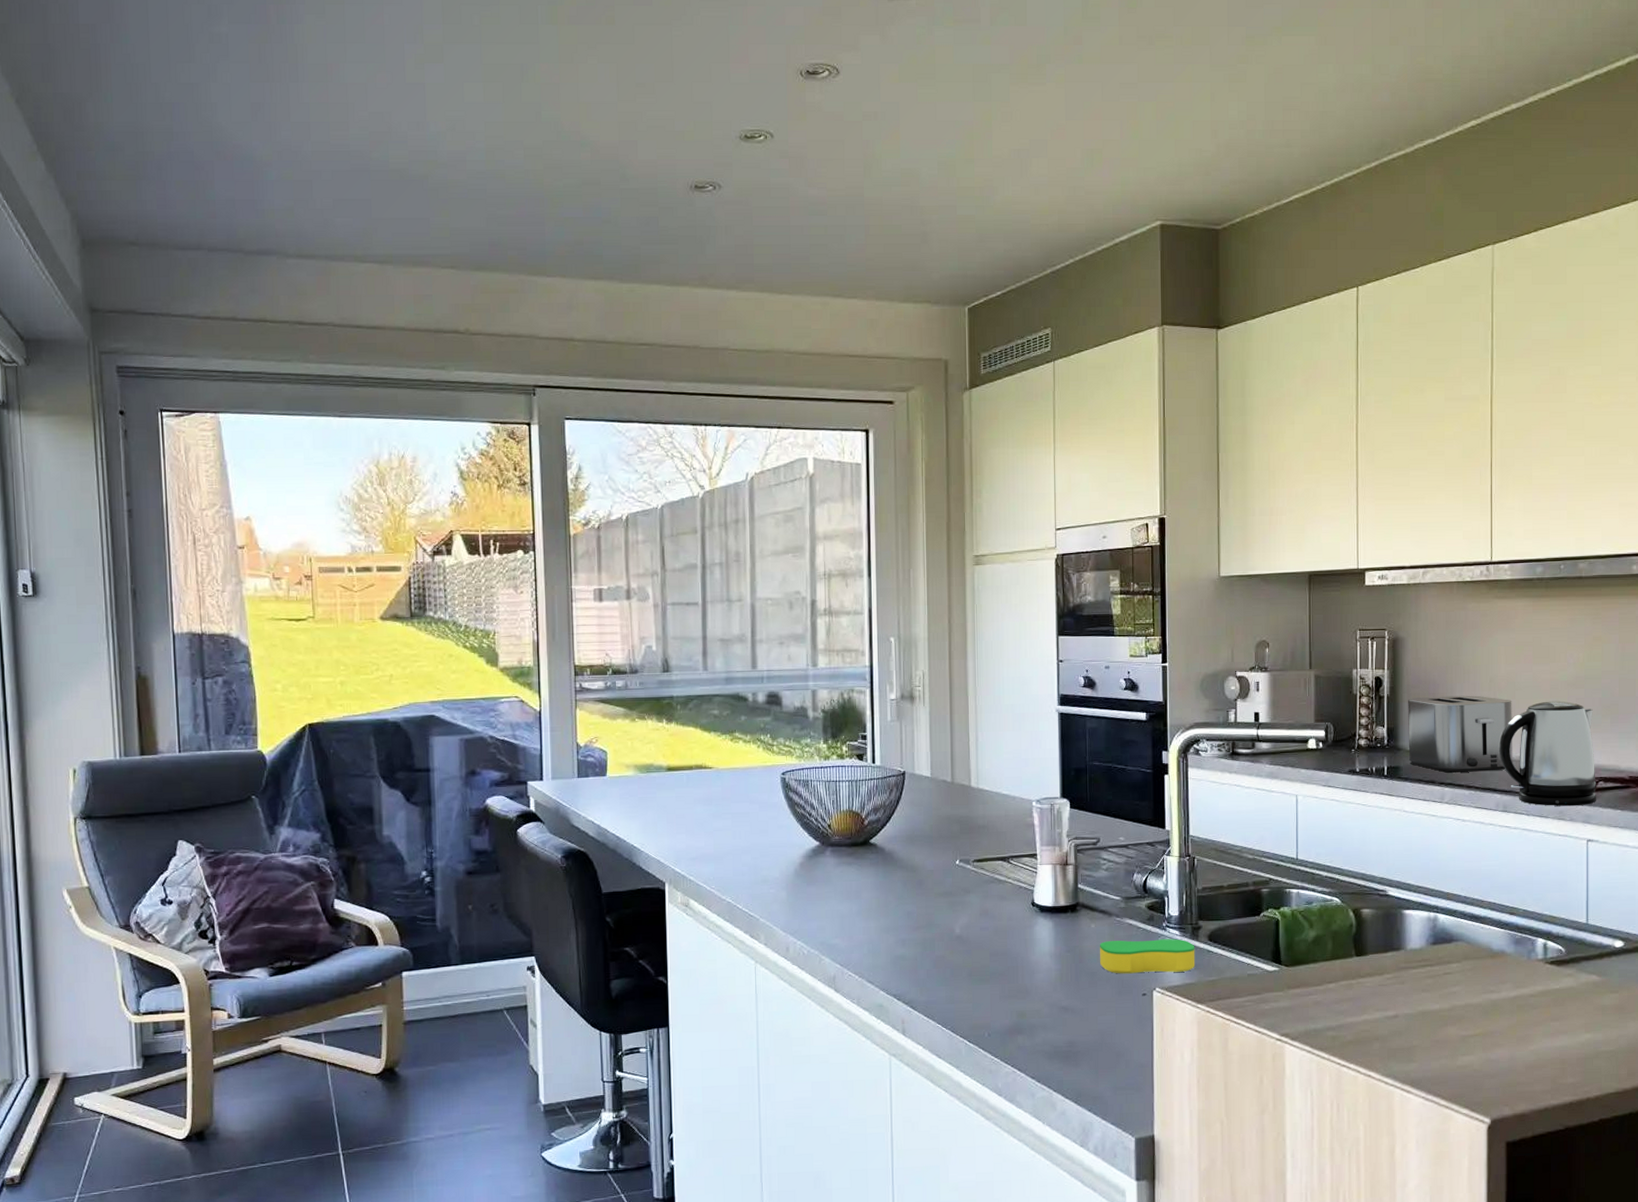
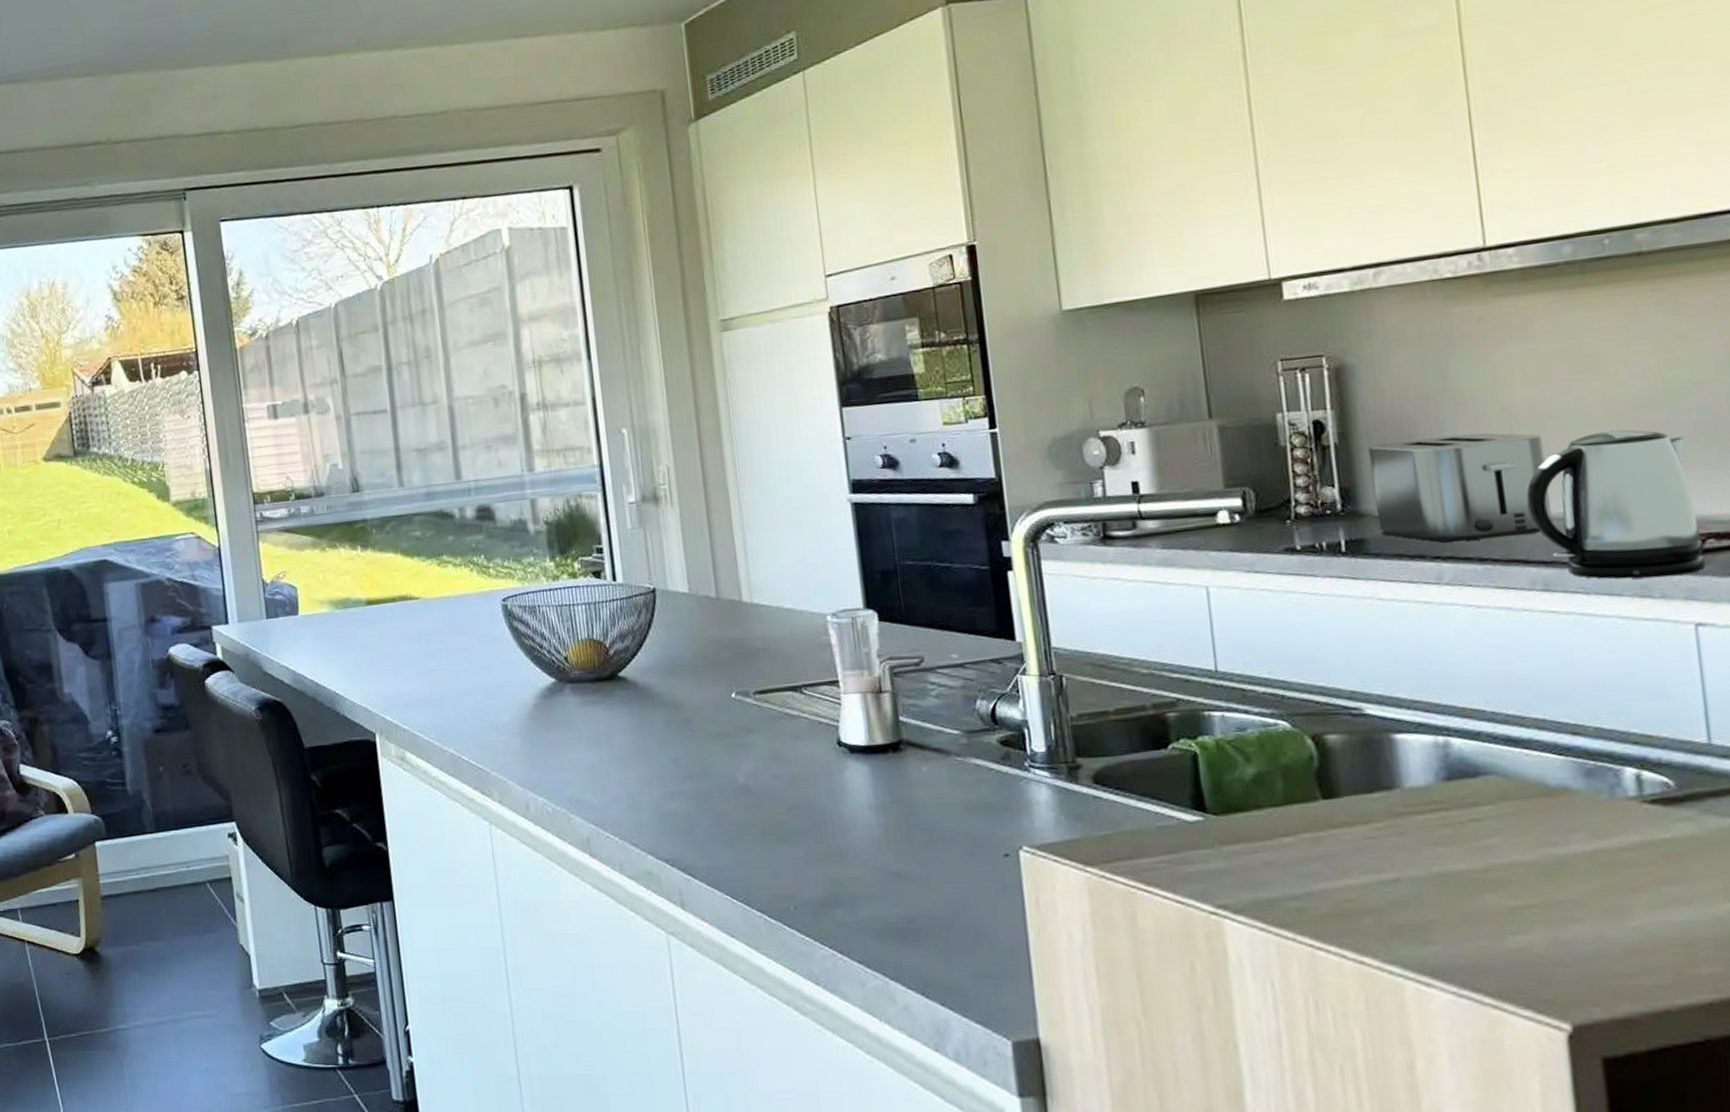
sponge: present [1100,939,1195,974] -> none [937,782,1078,830]

